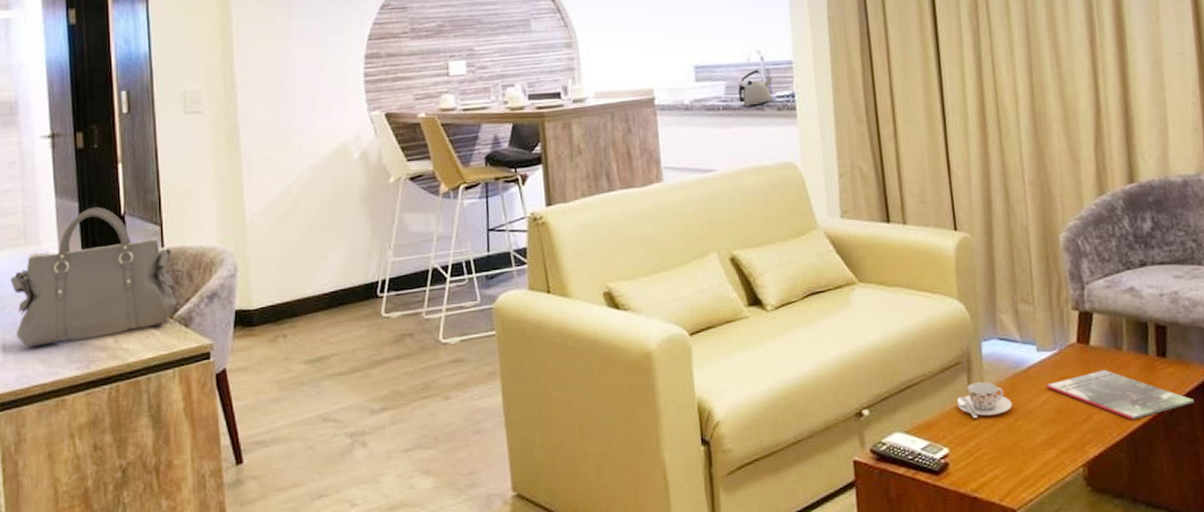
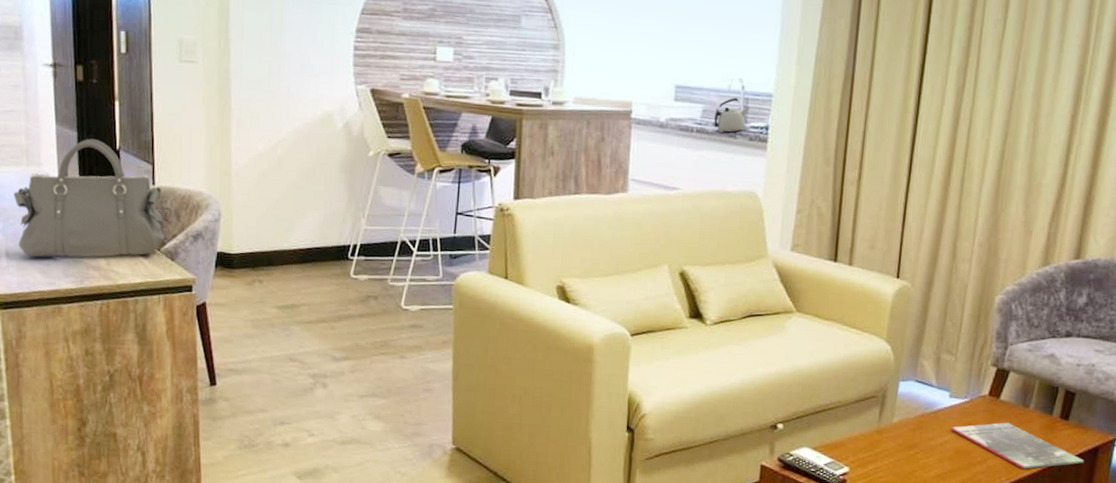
teacup: present [957,382,1012,419] -> none [865,416,916,447]

